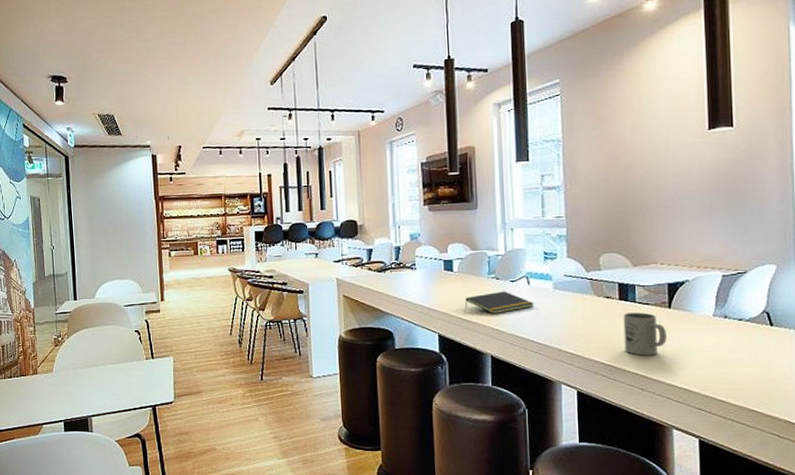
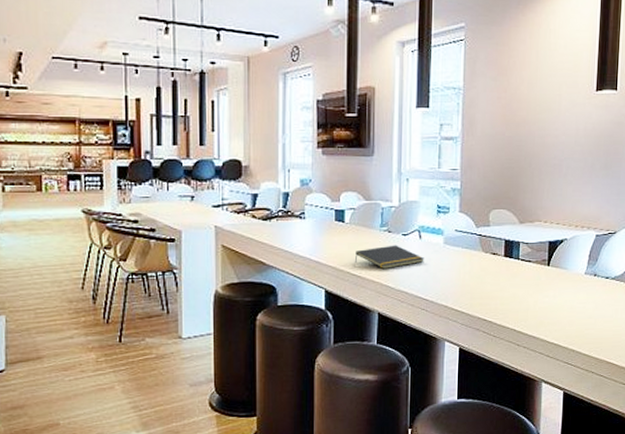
mug: present [623,312,667,356] -> none [505,269,544,312]

